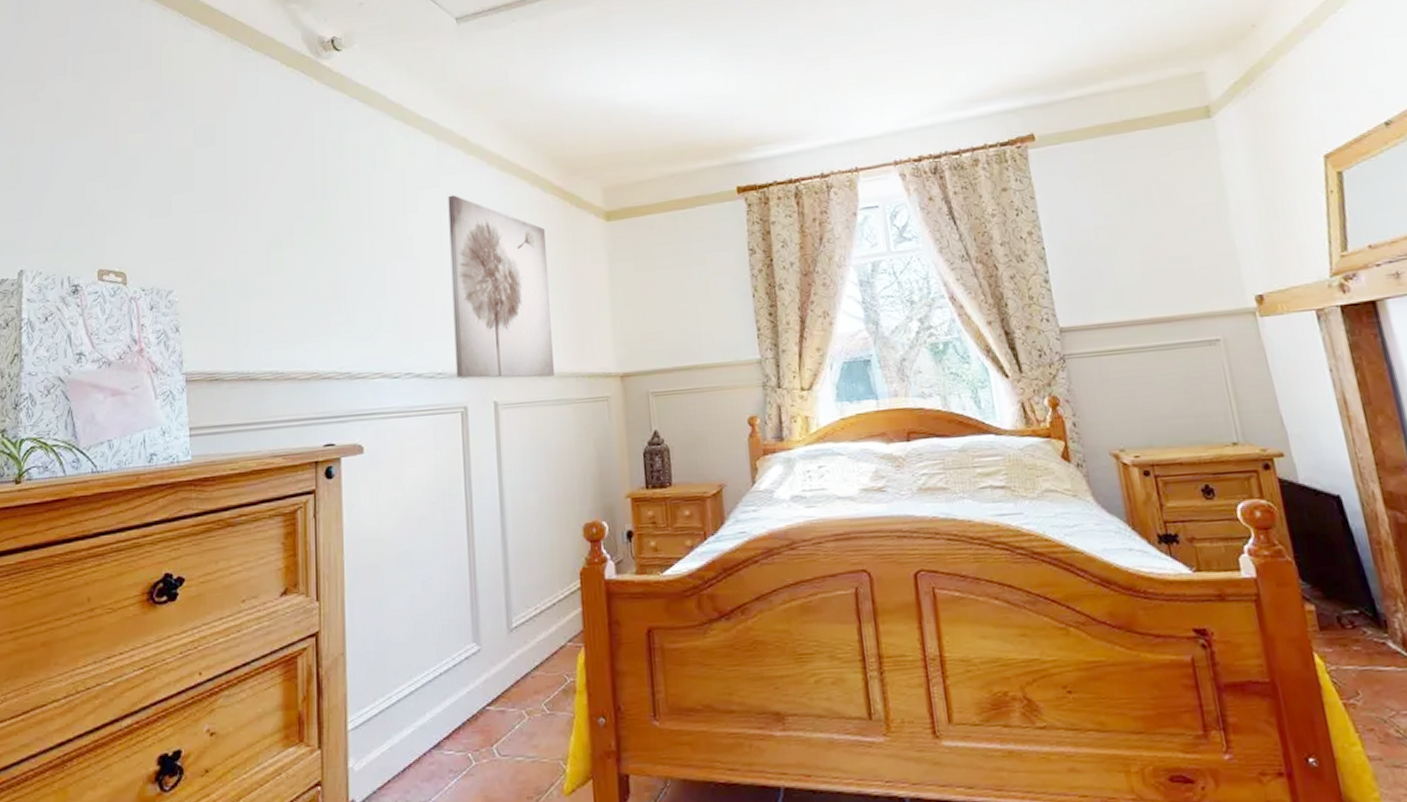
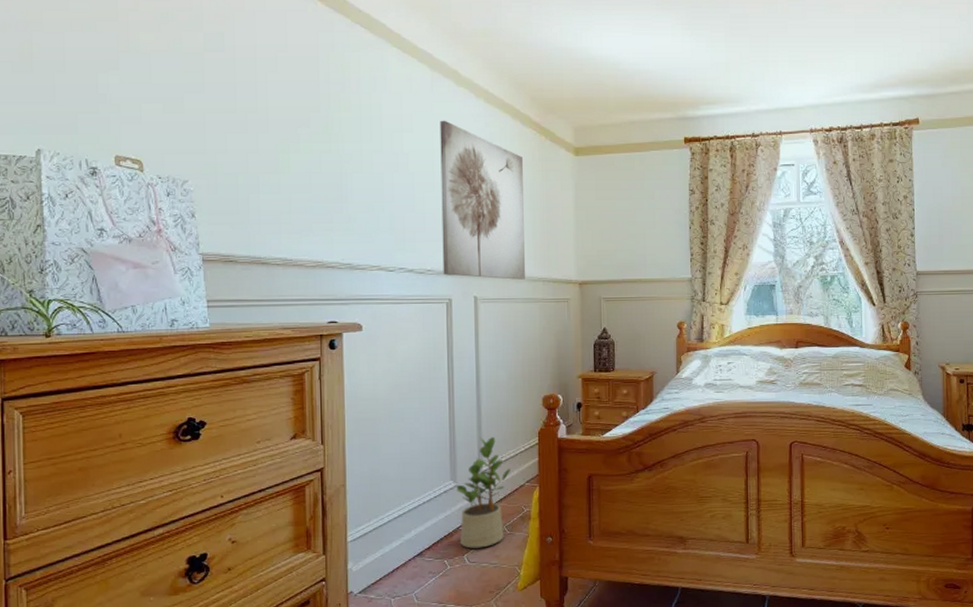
potted plant: none [480,581,547,736] -> present [456,436,510,548]

